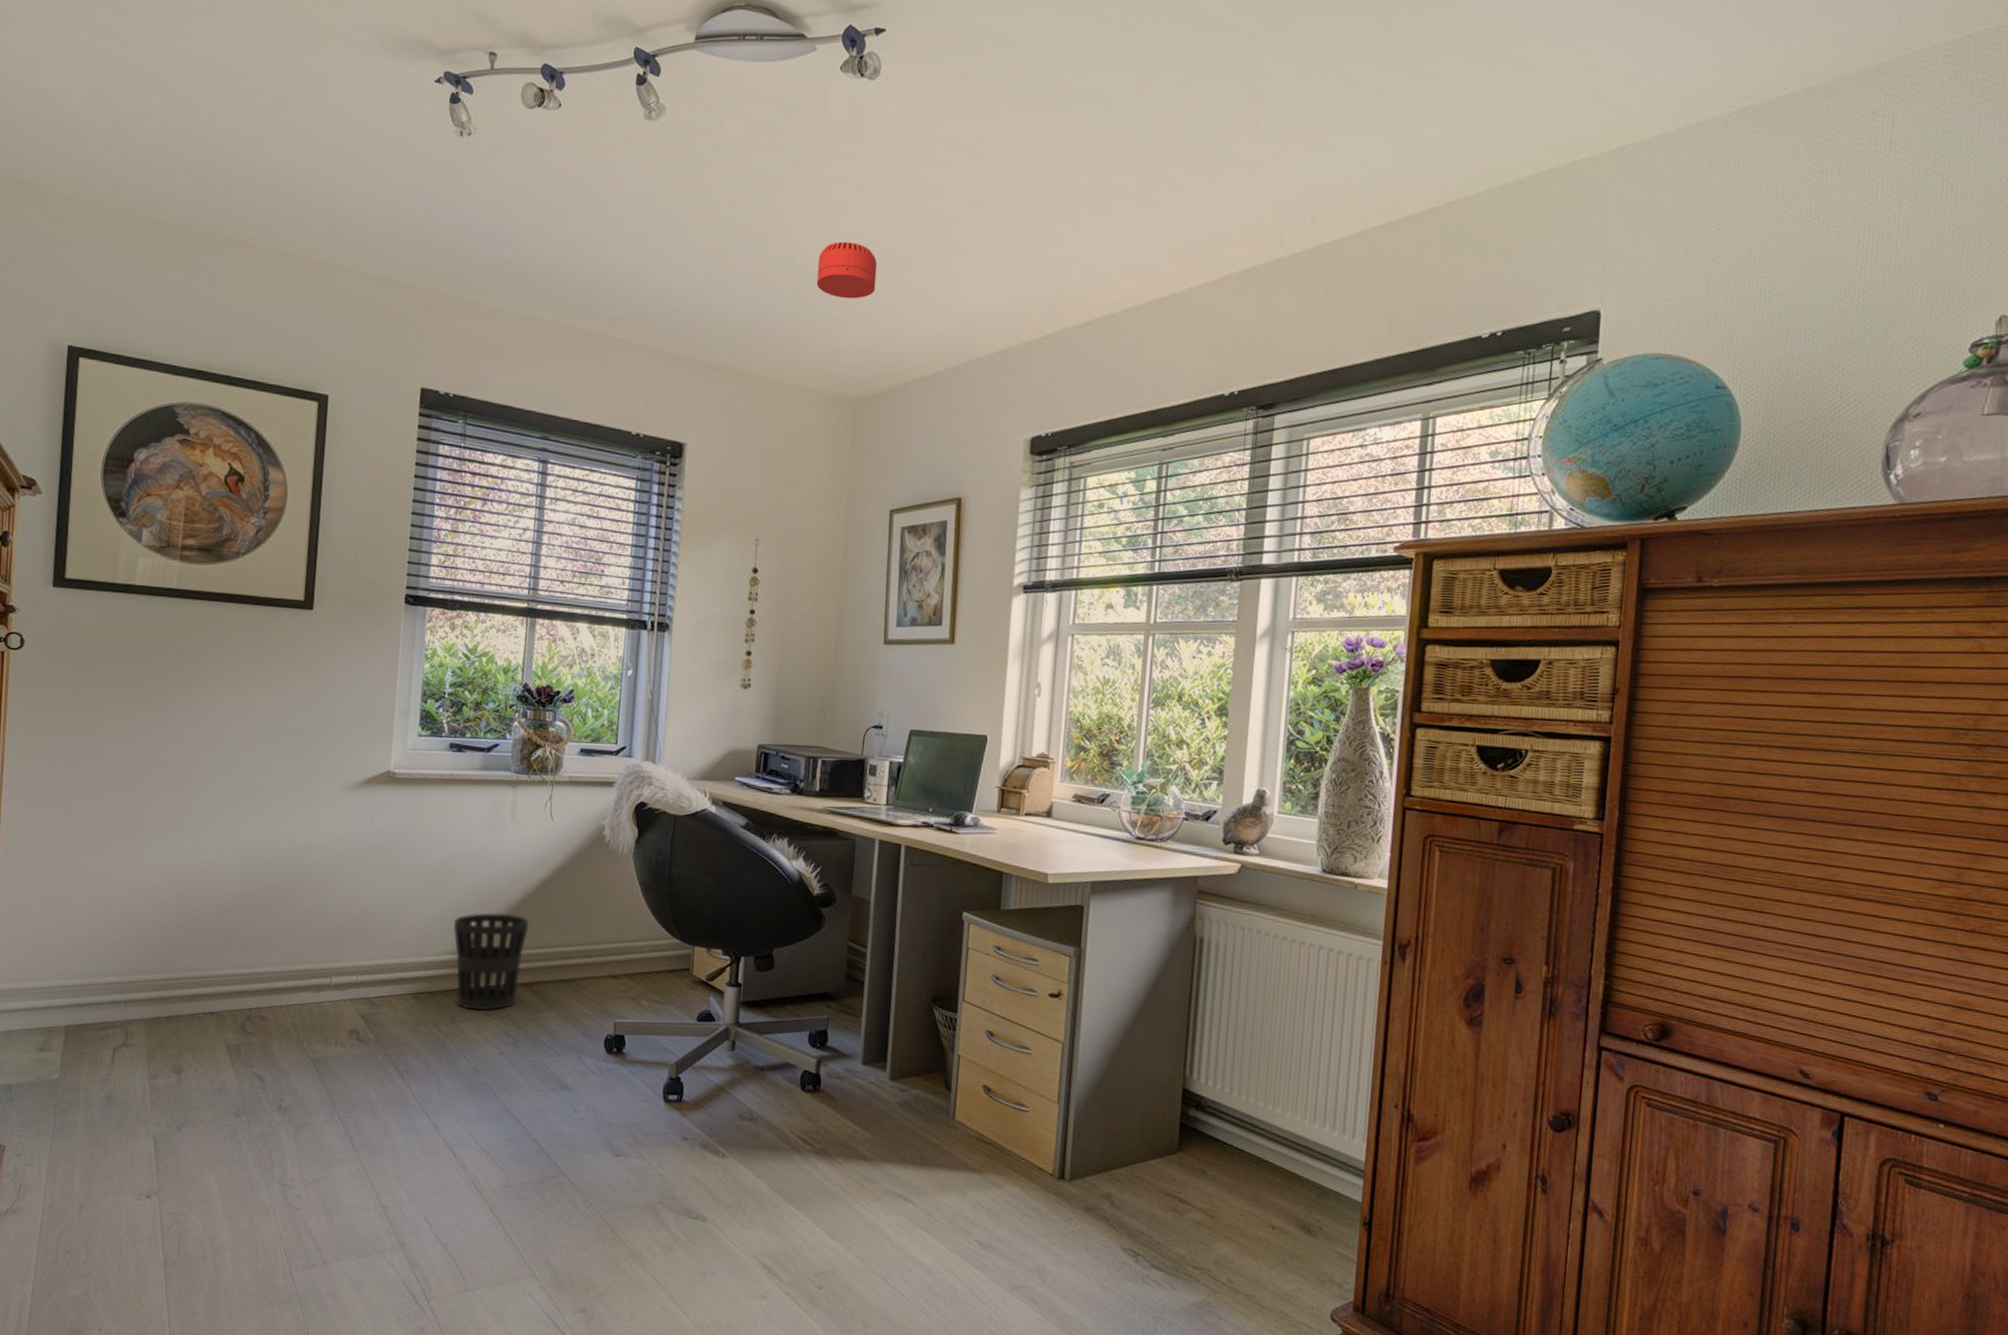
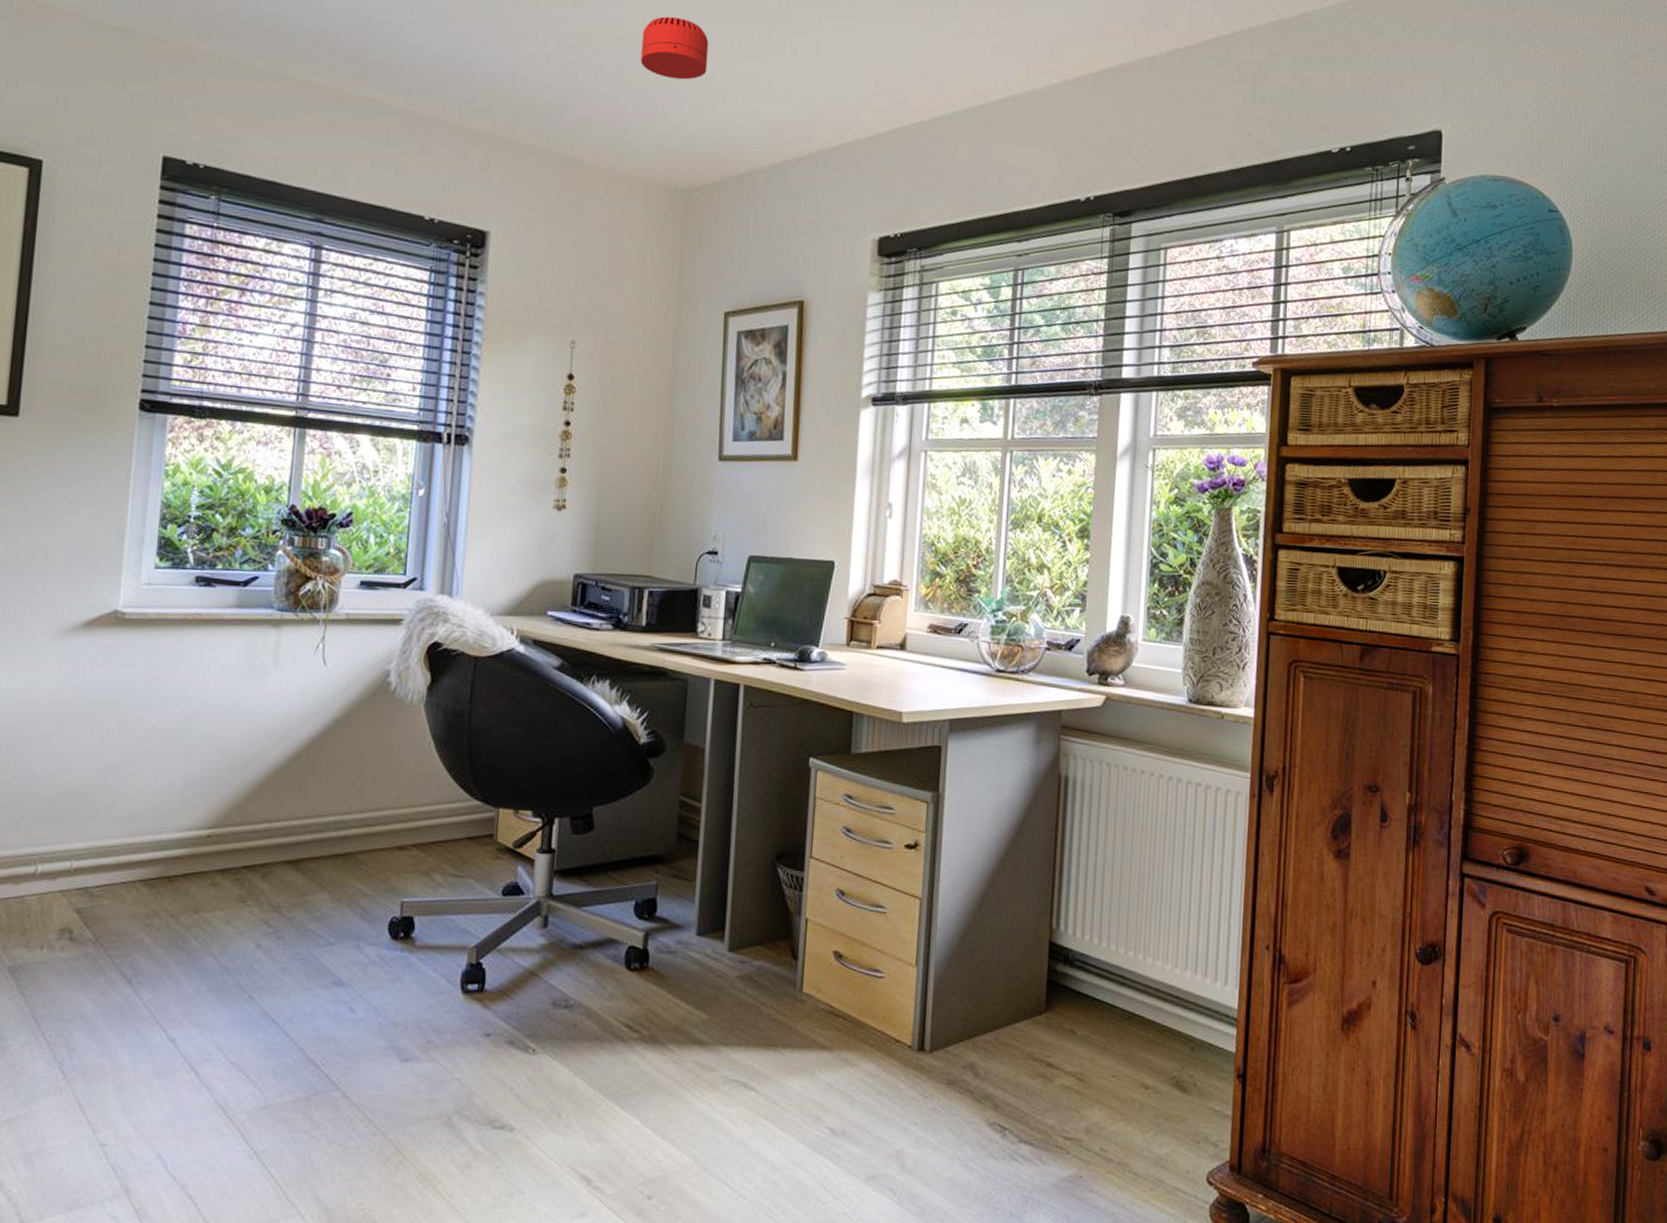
wastebasket: present [454,912,530,1011] -> none [199,777,296,897]

